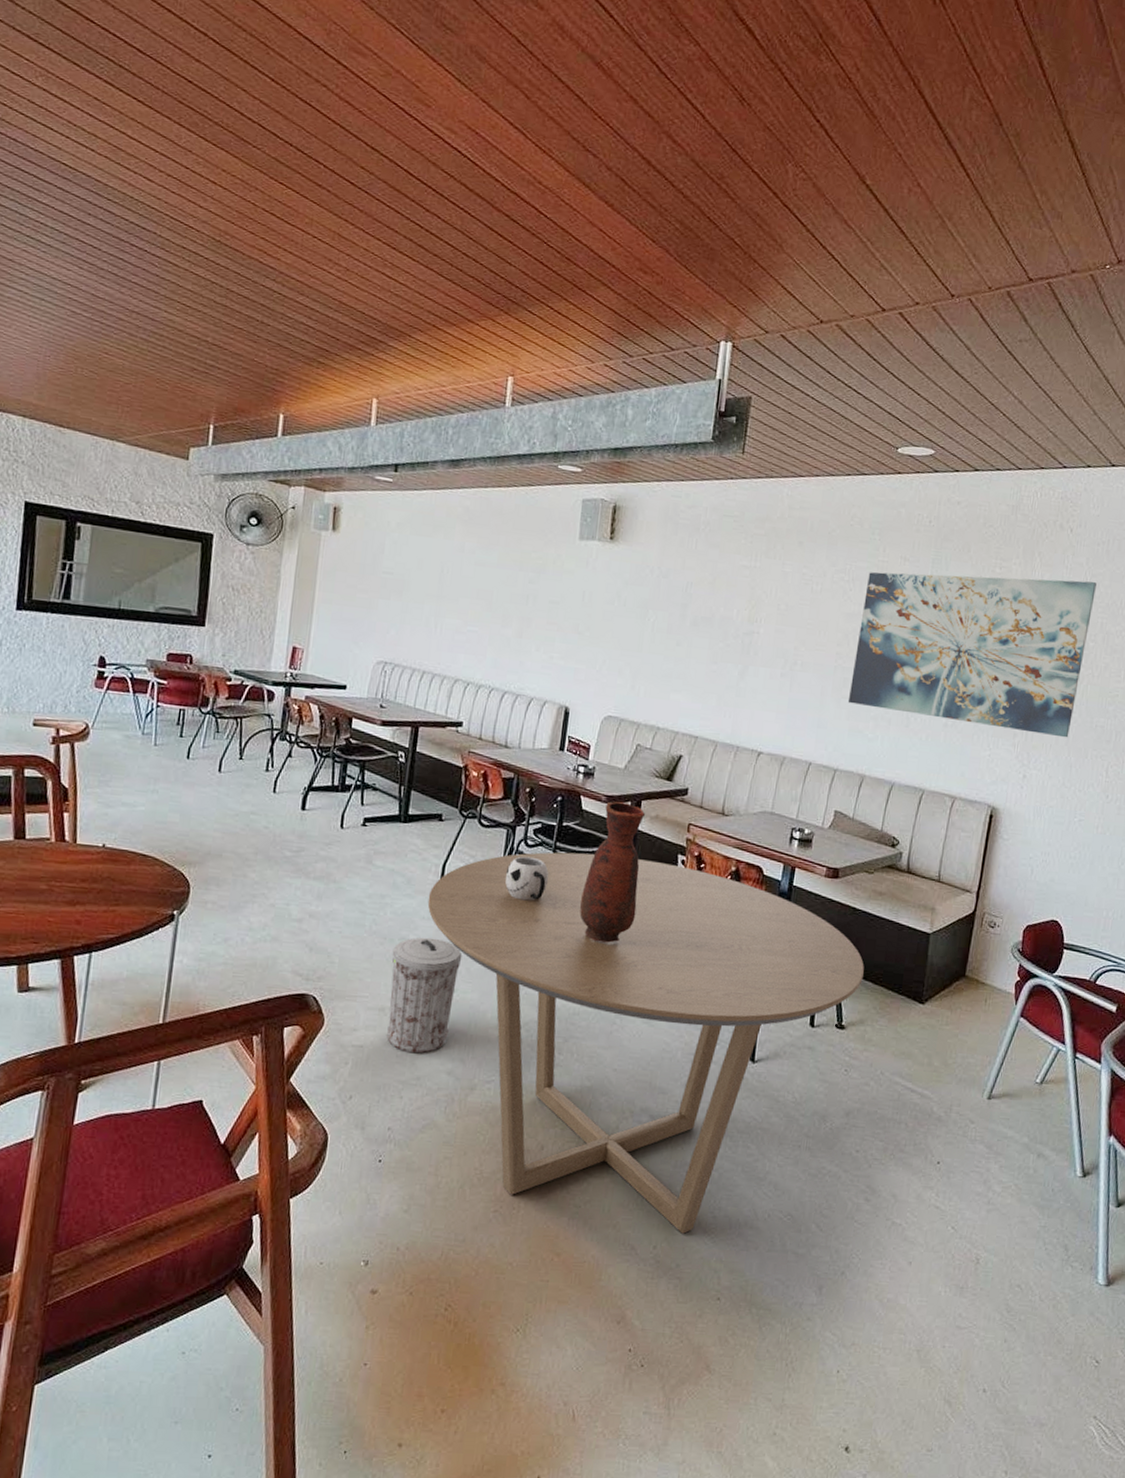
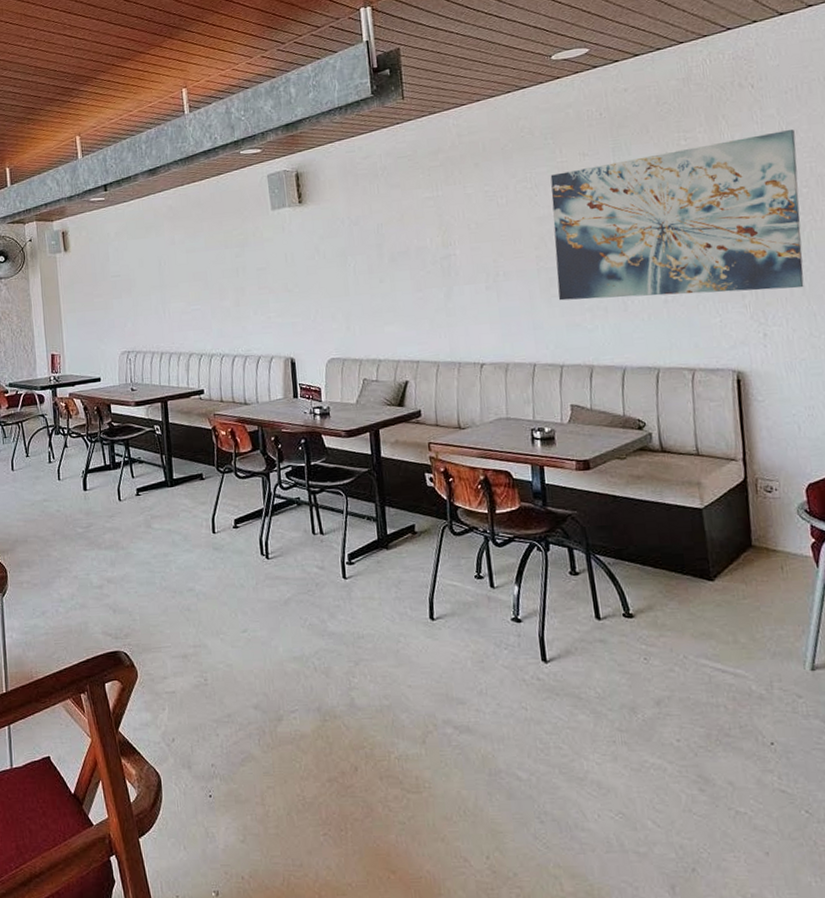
trash can: present [387,937,463,1054] -> none [183,585,248,693]
dining table: present [427,852,864,1234] -> none [205,483,641,842]
mug: present [505,856,549,901] -> none [268,498,309,539]
vase: present [580,801,645,943] -> none [342,433,397,567]

